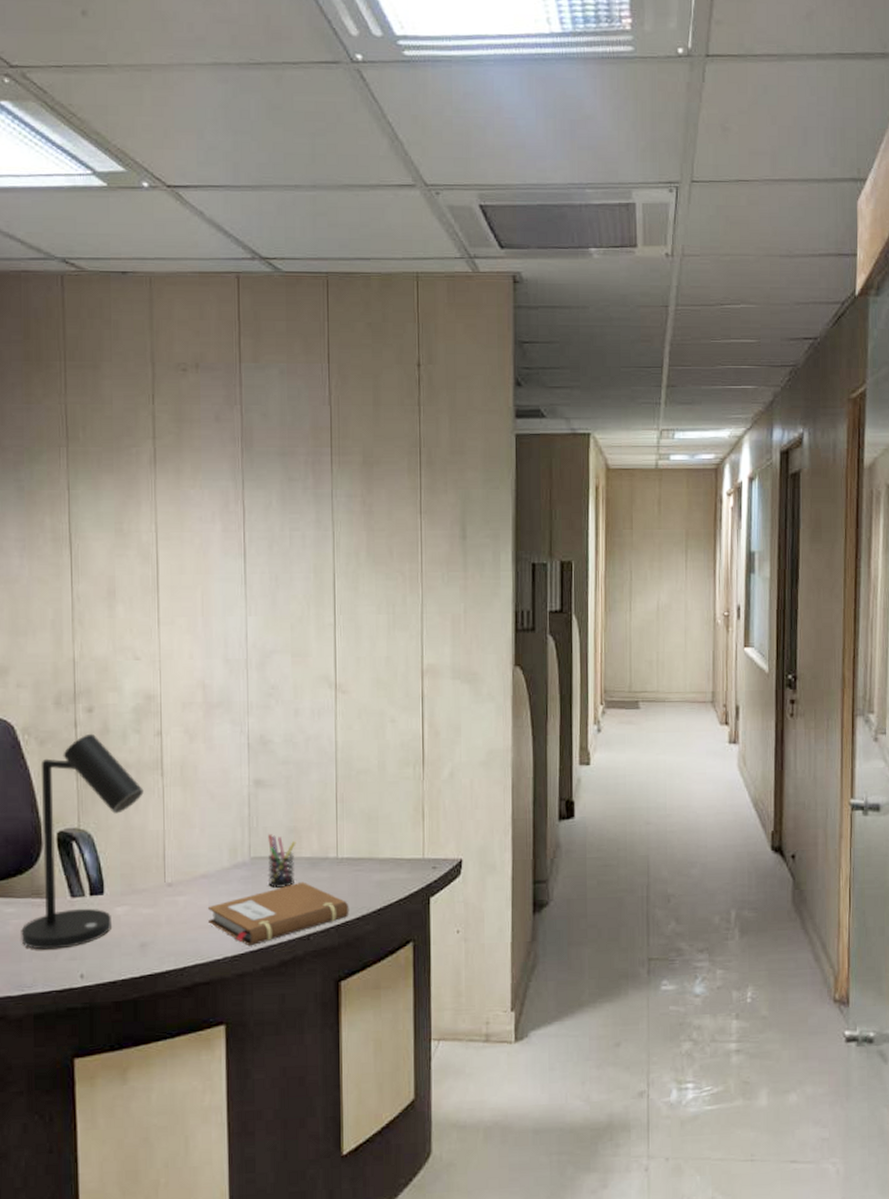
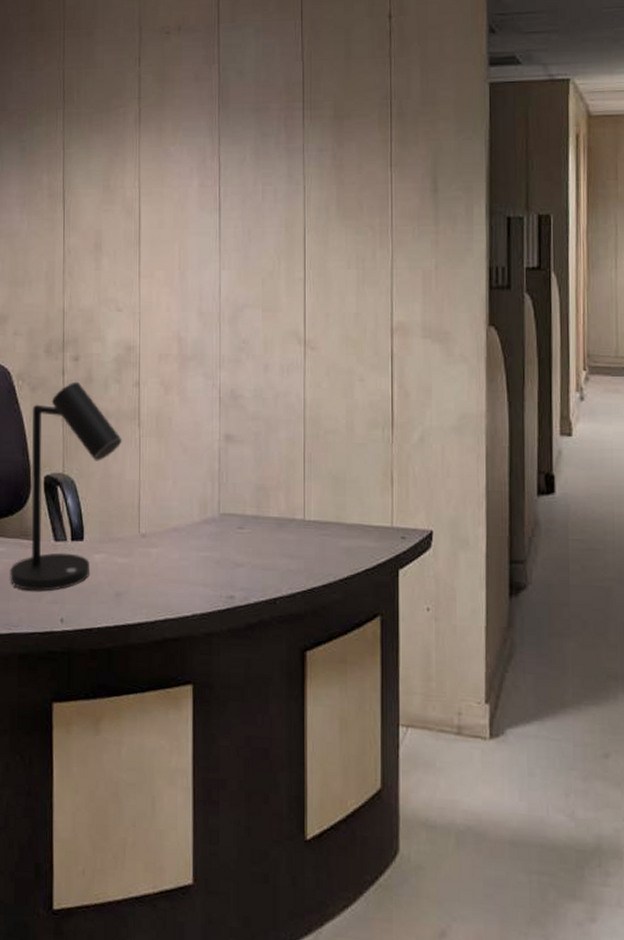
notebook: present [207,881,349,946] -> none [178,542,316,606]
pen holder: present [268,834,296,888] -> none [237,491,264,547]

